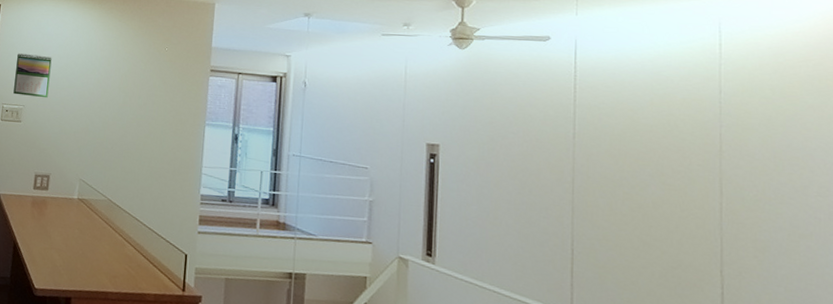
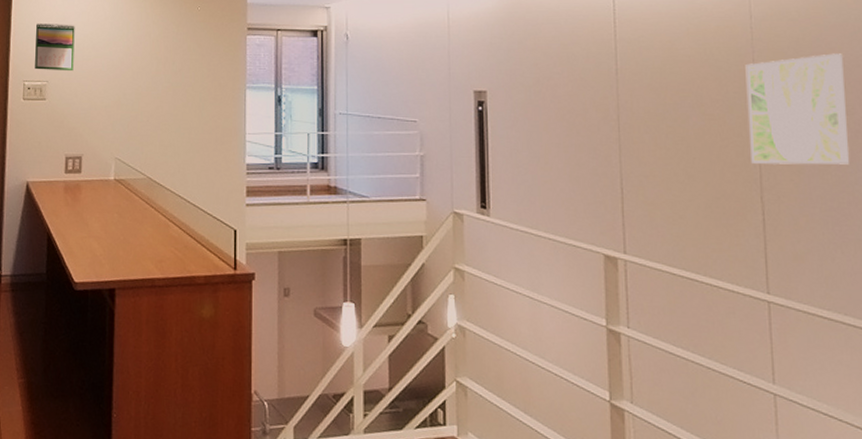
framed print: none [711,133,822,247] -> present [745,53,850,165]

